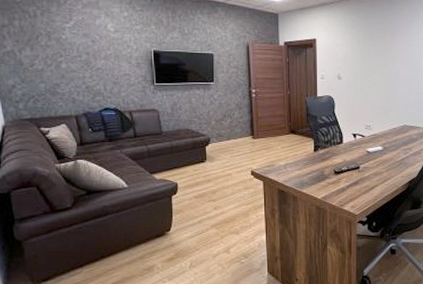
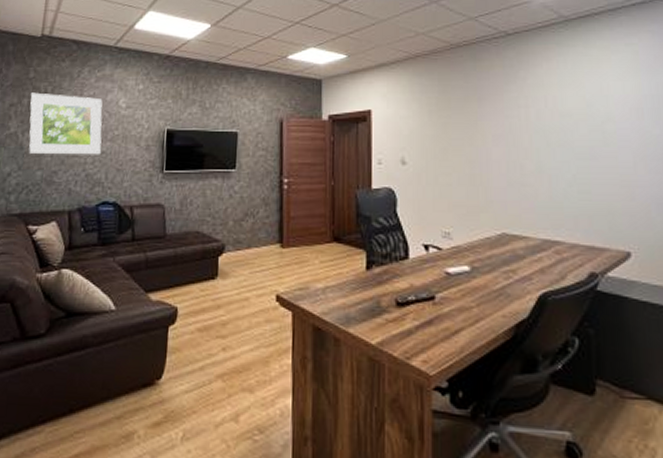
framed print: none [20,15,97,71] -> present [29,92,103,155]

